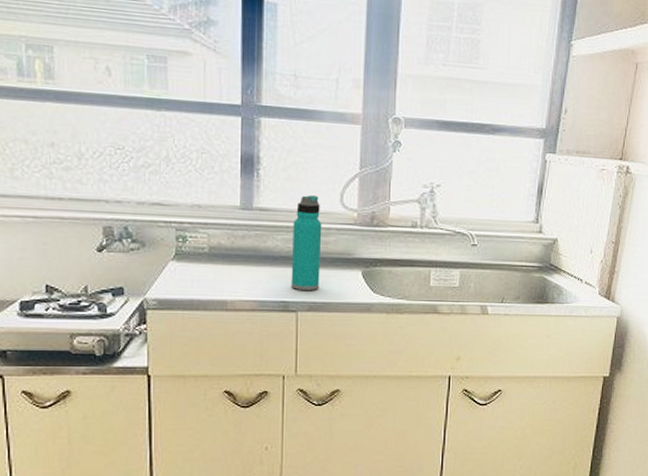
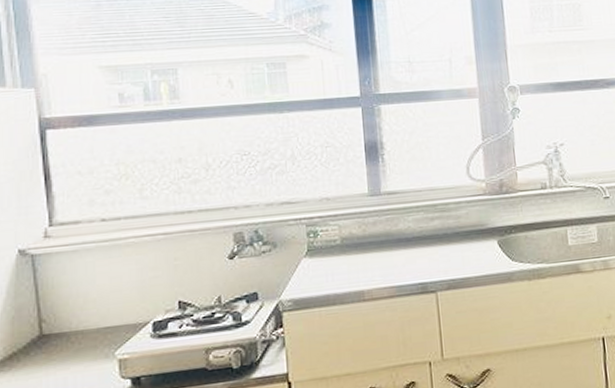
water bottle: present [291,195,322,291] -> none [423,172,457,269]

